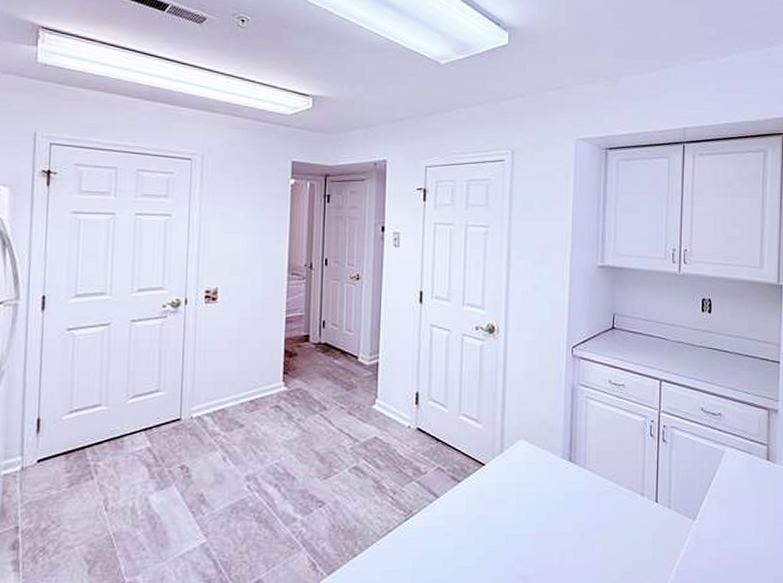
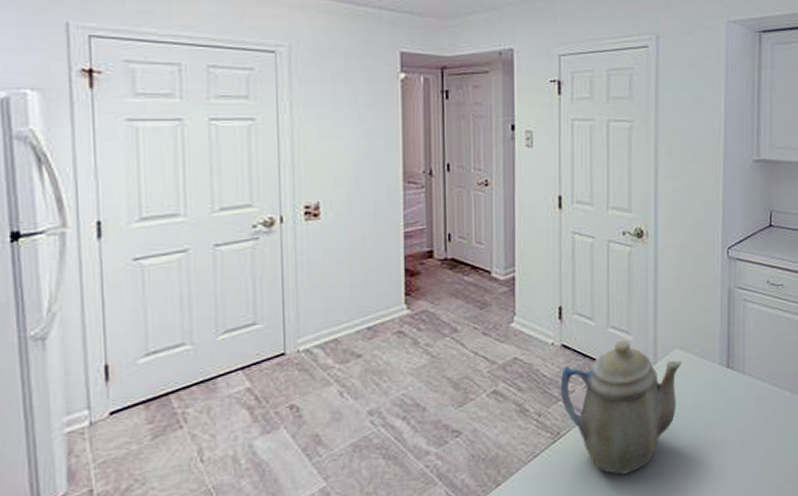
teapot: none [414,427,527,556] -> present [560,339,683,475]

